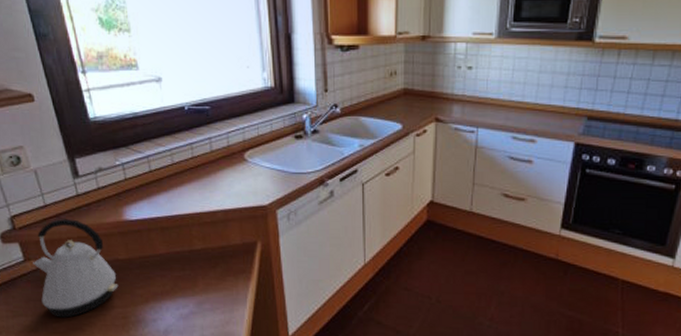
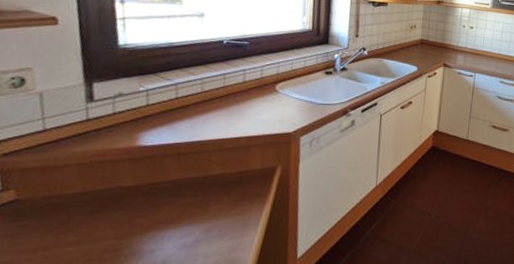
kettle: present [33,219,119,318] -> none [11,144,117,255]

